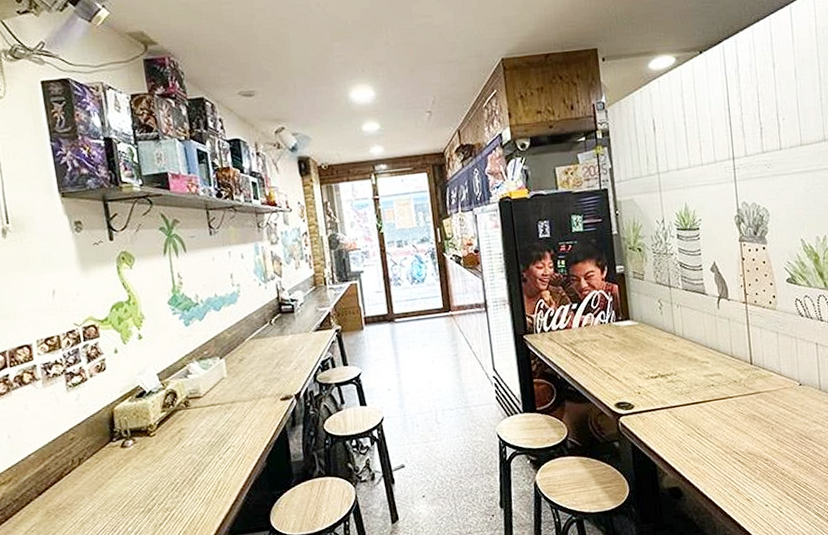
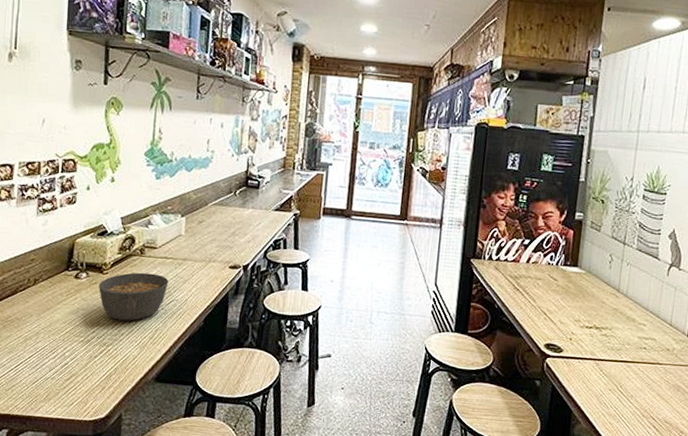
soup bowl: none [147,423,222,481] -> present [98,272,169,321]

